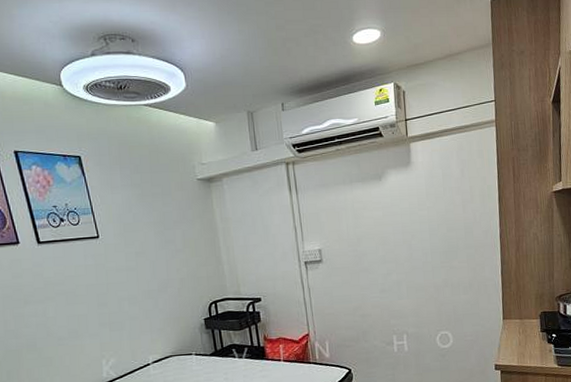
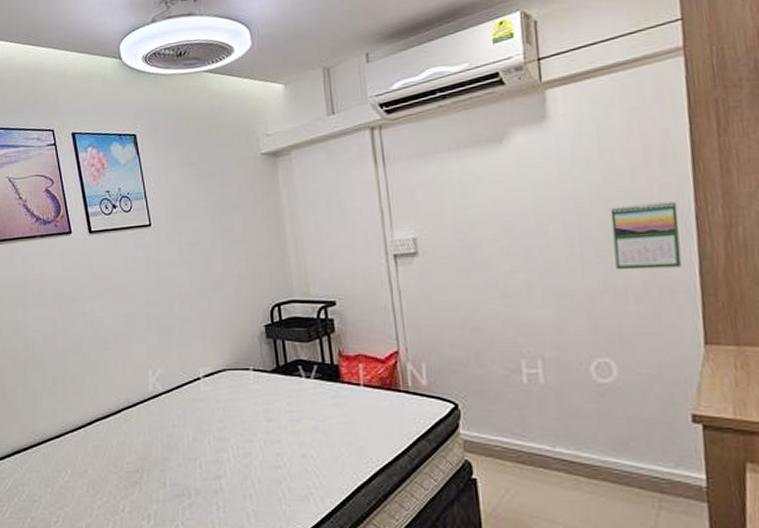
calendar: none [450,225,492,272] -> present [610,201,682,270]

